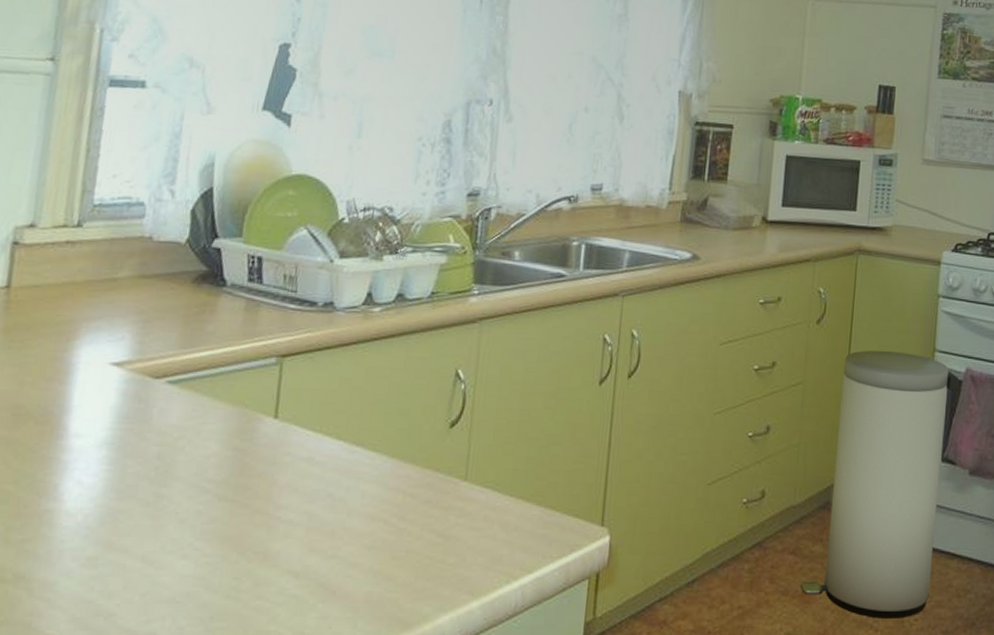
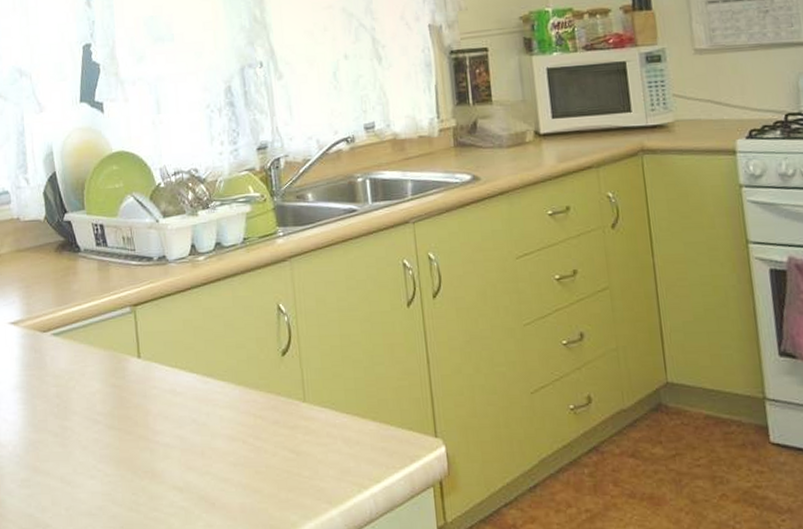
pedal bin: present [799,350,959,619] -> none [646,247,794,520]

